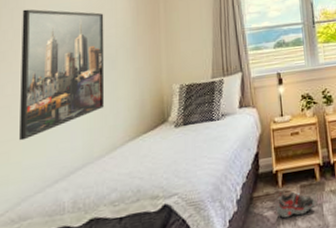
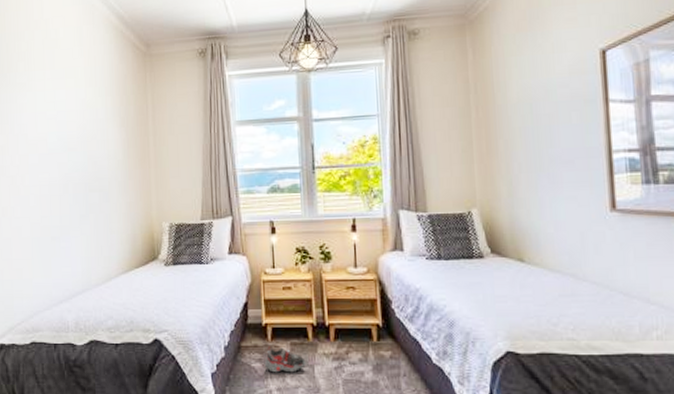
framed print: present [19,9,105,141] -> none [26,136,100,261]

